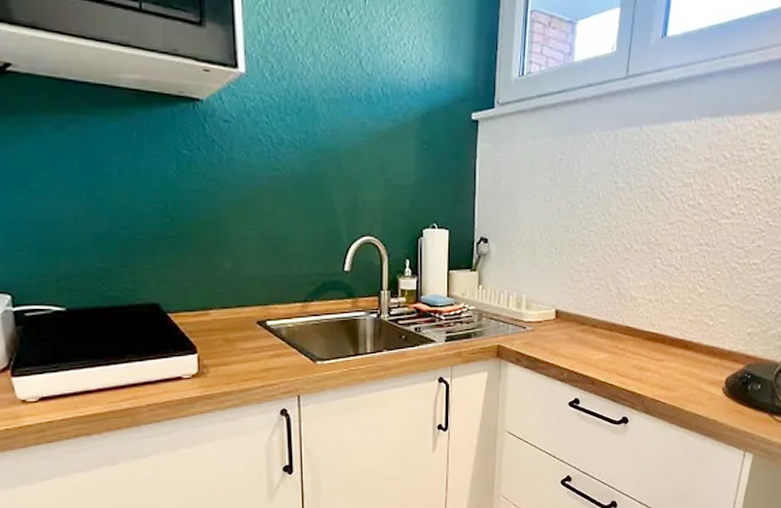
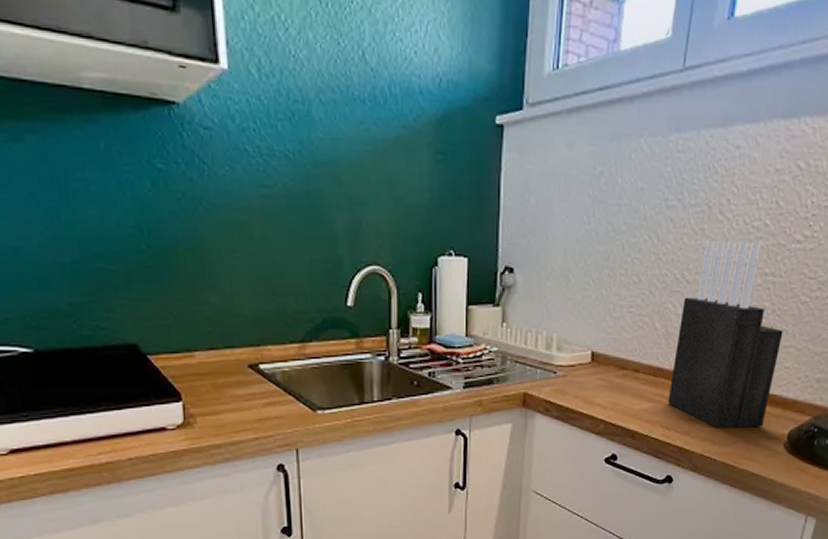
knife block: none [622,216,718,376] -> present [668,240,783,429]

